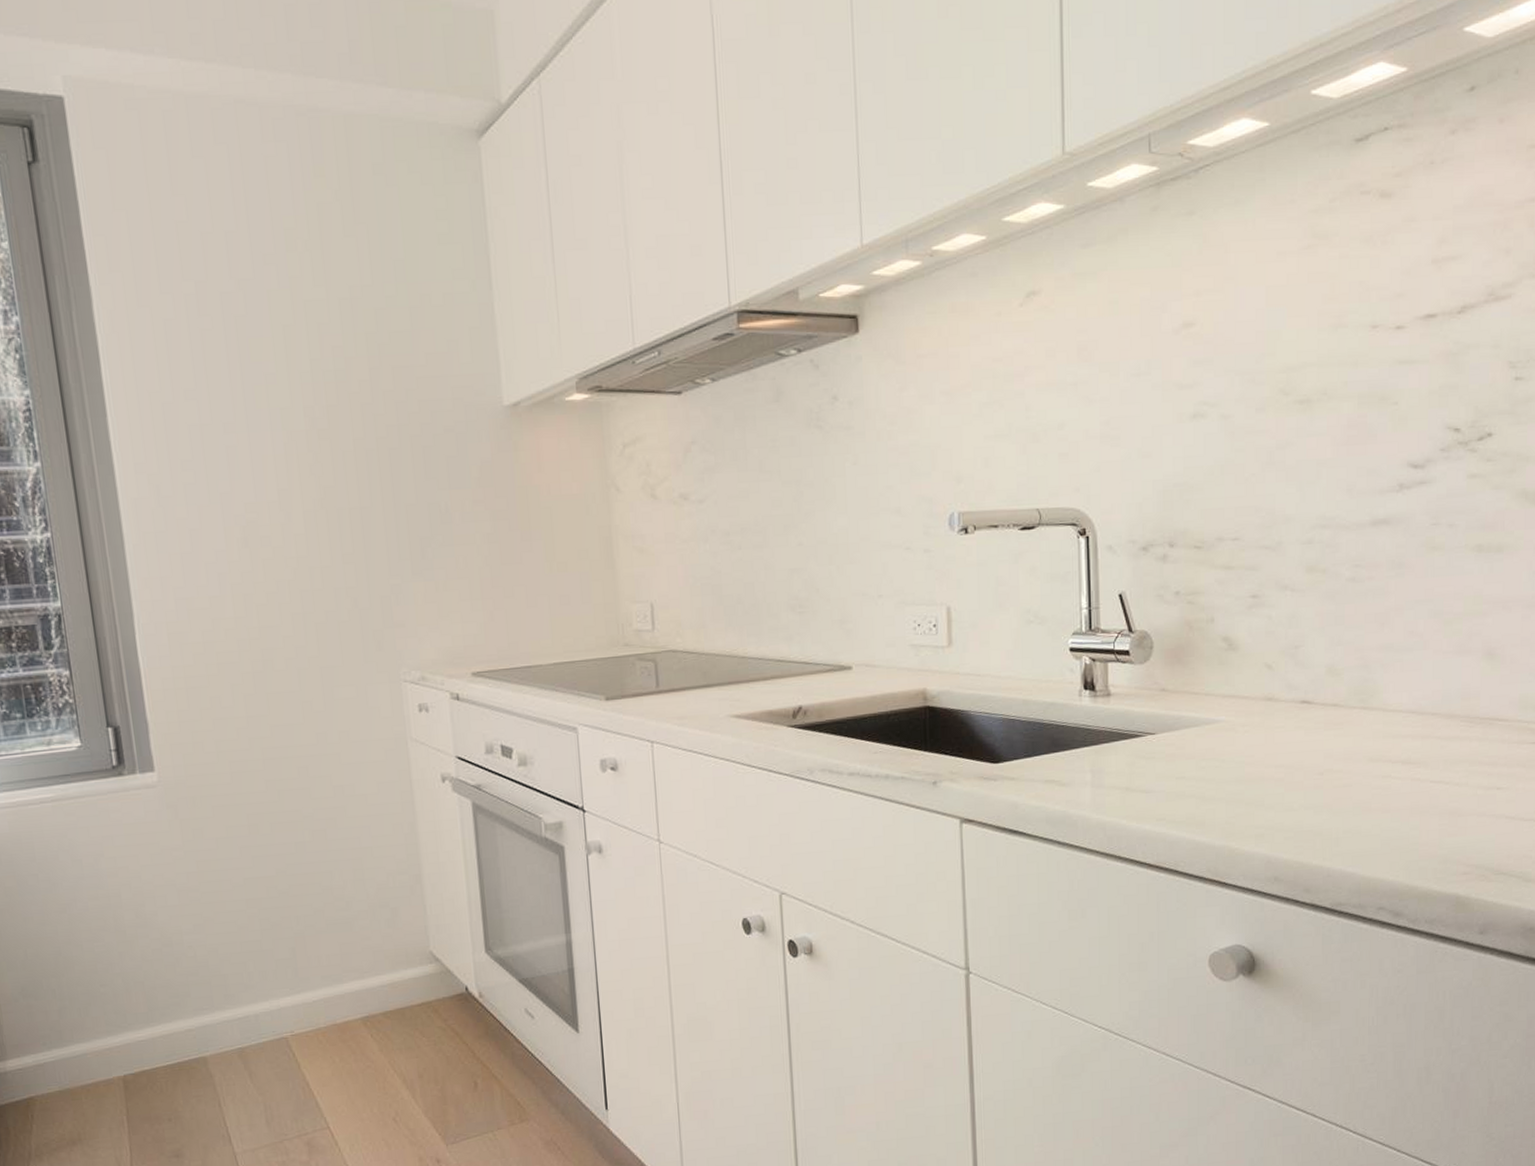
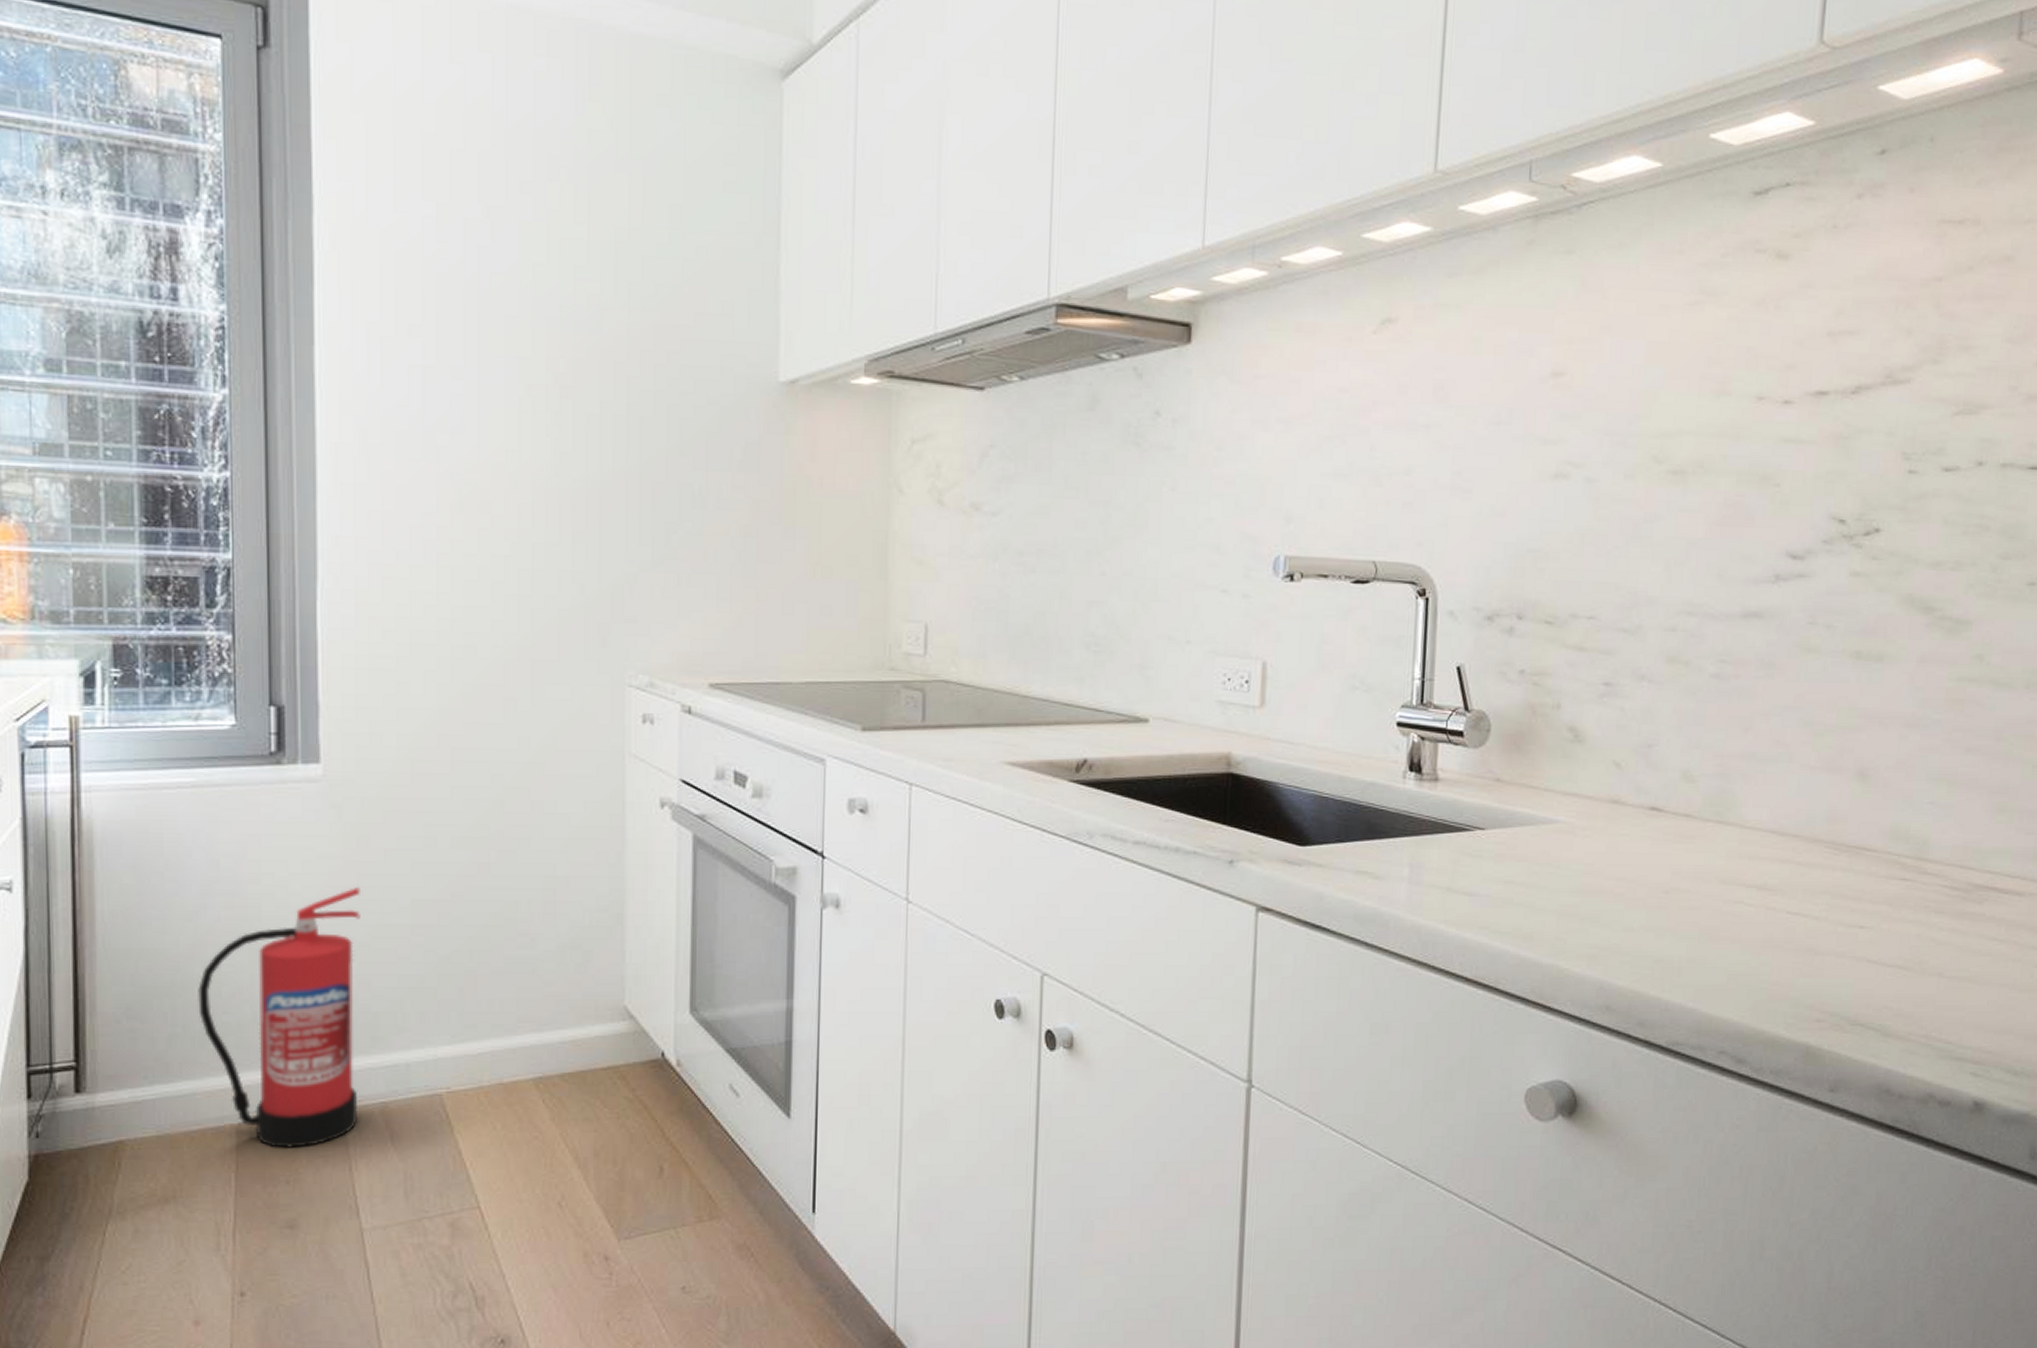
fire extinguisher: none [77,872,221,1092] -> present [198,887,362,1148]

